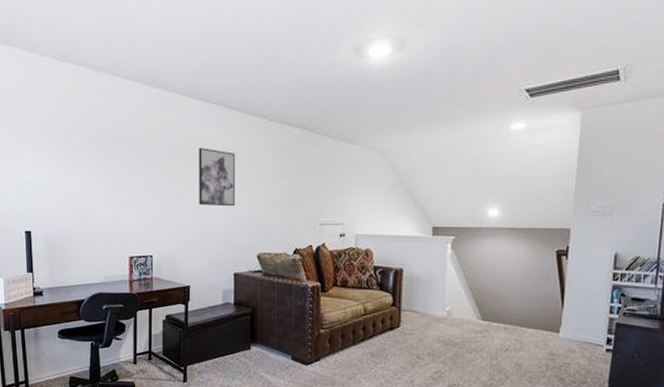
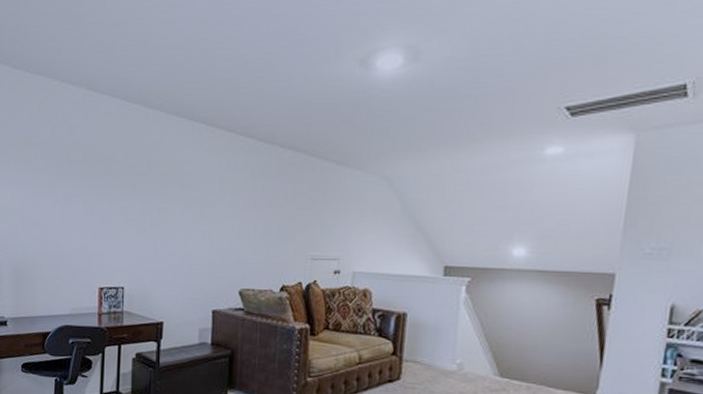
wall art: present [198,148,236,207] -> none [176,170,220,236]

